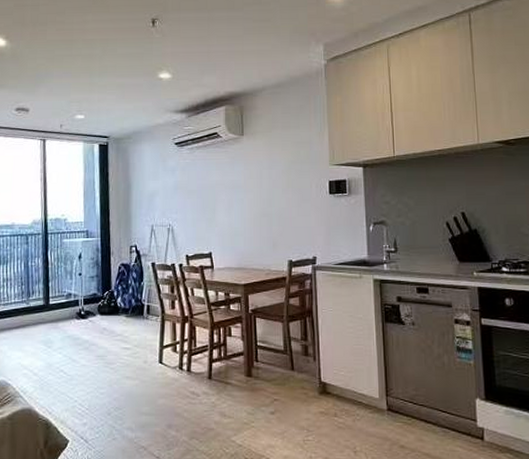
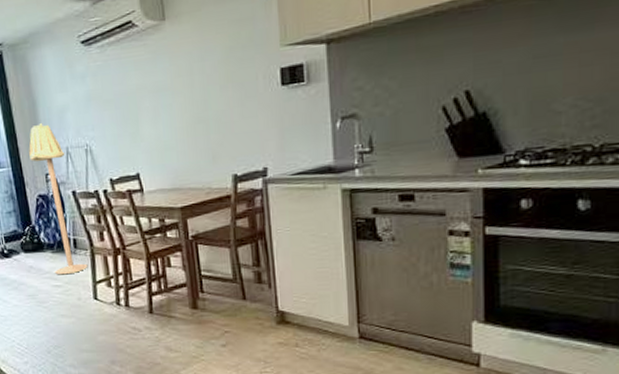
floor lamp: none [118,203,158,338] -> present [29,123,88,275]

